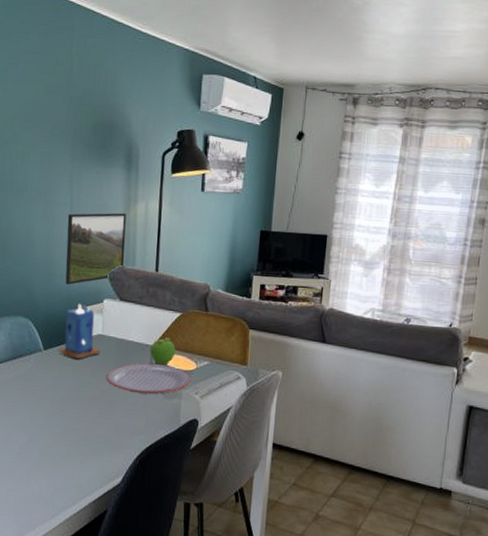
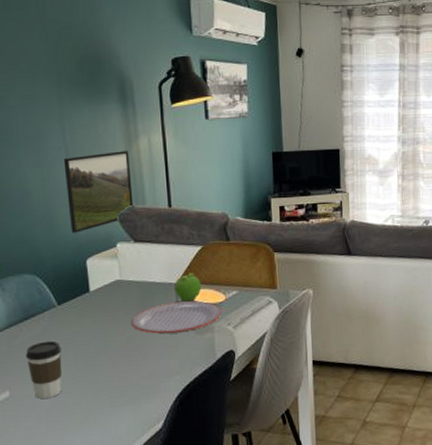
coffee cup: none [10,381,41,436] -> present [26,340,62,399]
candle: present [59,303,101,359] -> none [75,251,122,310]

